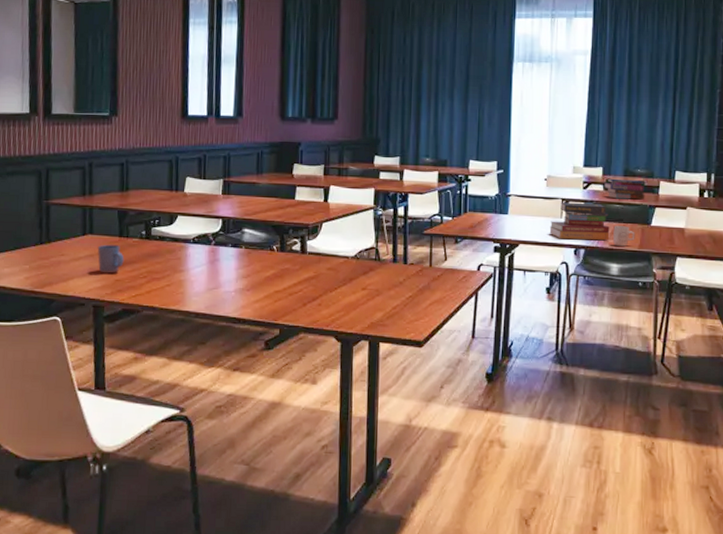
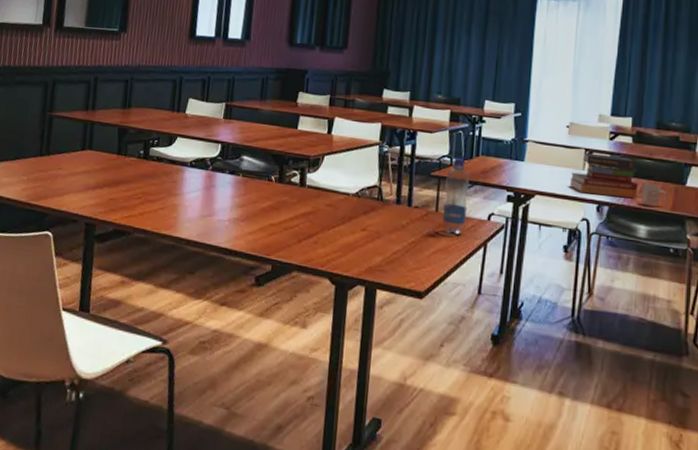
mug: present [97,244,124,273] -> none [94,161,121,192]
bottle: none [436,216,459,287] -> present [442,158,470,235]
books: present [604,178,645,200] -> none [634,130,680,157]

